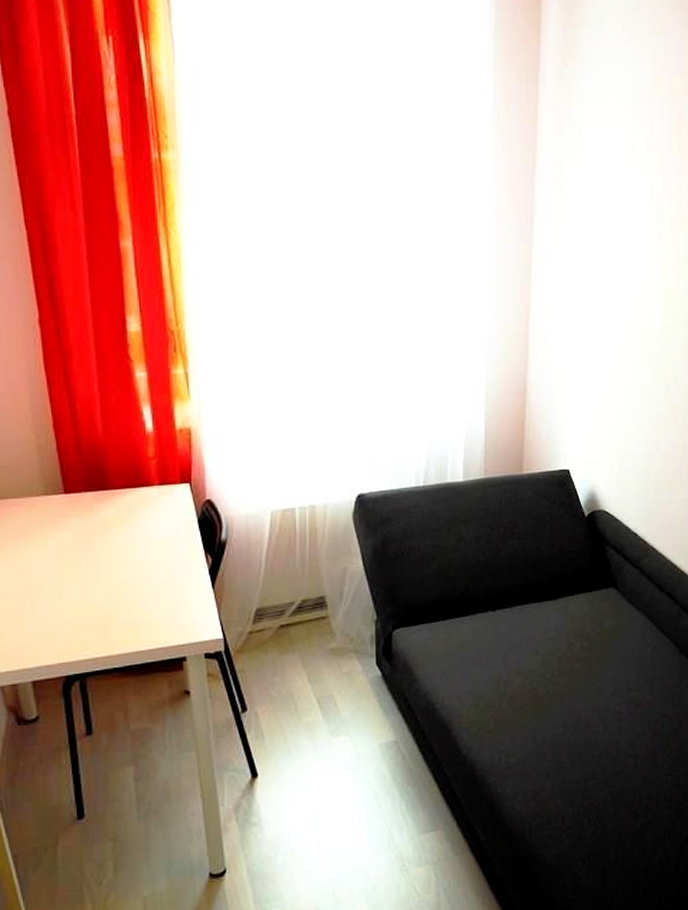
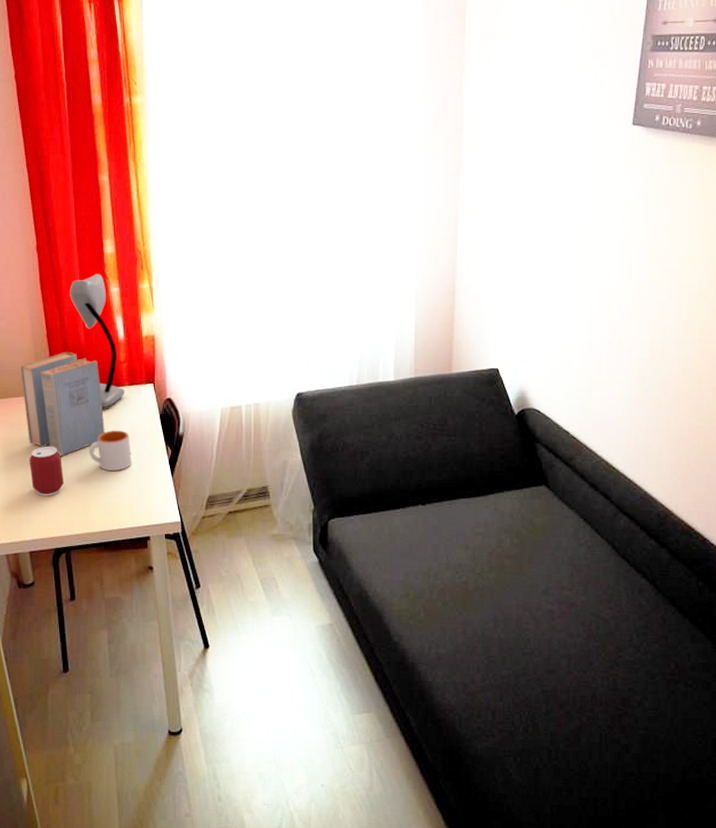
book: none [17,445,129,567] -> present [19,351,105,456]
can: none [31,557,78,615] -> present [29,447,65,496]
desk lamp: none [83,355,155,510] -> present [70,274,125,407]
mug: none [109,537,163,584] -> present [89,431,131,472]

